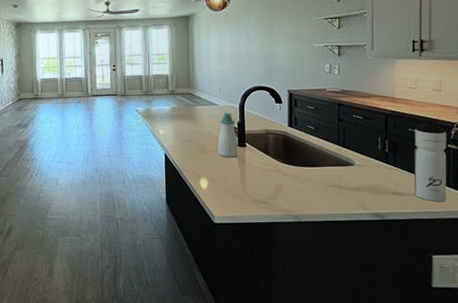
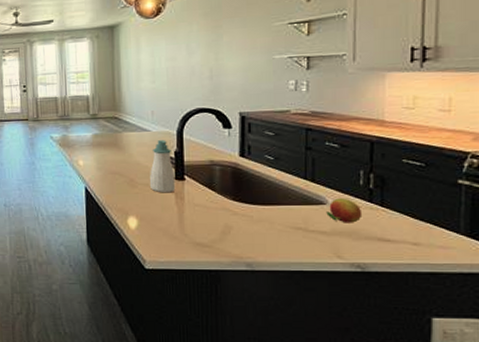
fruit: none [354,160,381,181] -> present [326,198,363,223]
water bottle: present [414,120,447,202] -> none [408,148,456,252]

